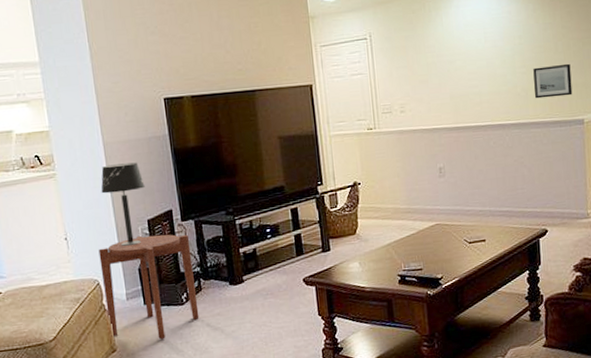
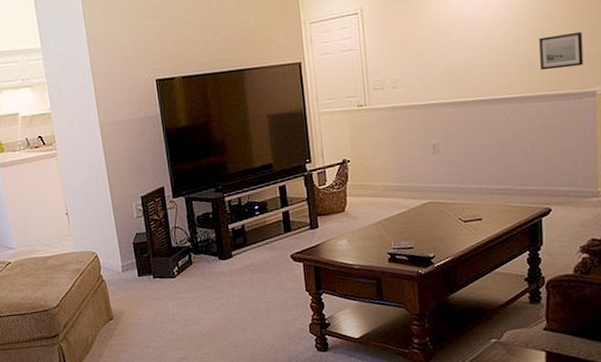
side table: present [98,234,200,340] -> none [96,210,190,310]
table lamp: present [101,162,145,246] -> none [98,142,139,221]

